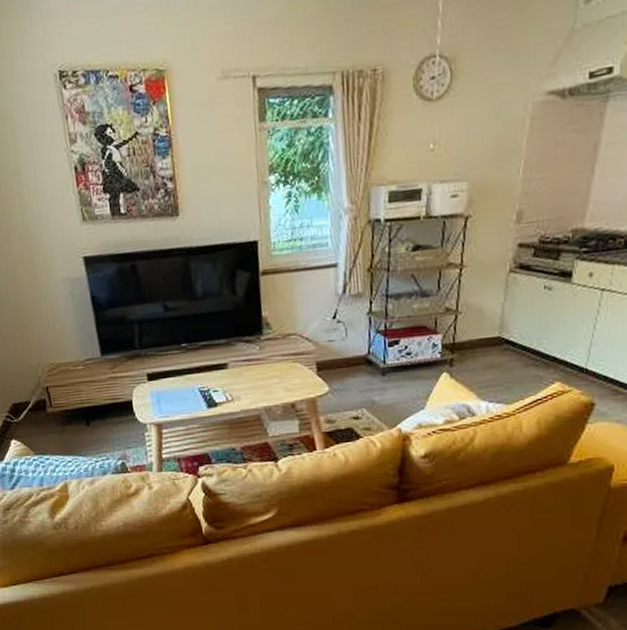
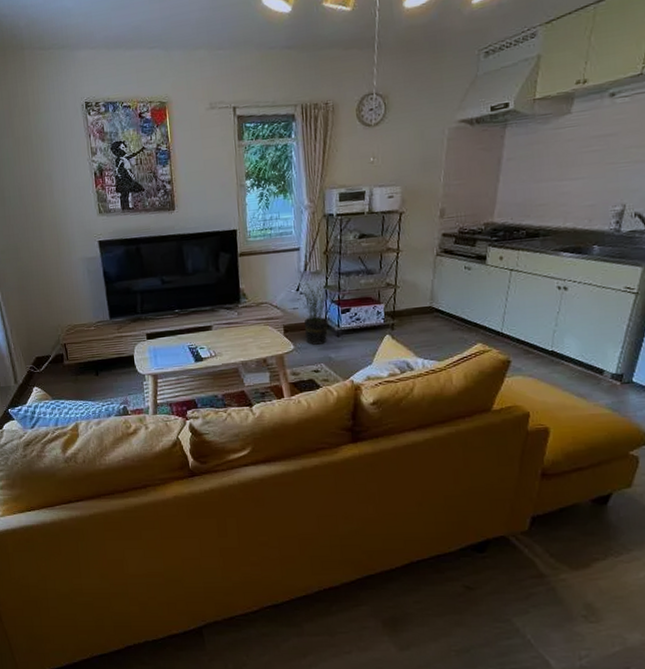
potted plant: none [341,302,382,386] -> present [303,278,335,345]

